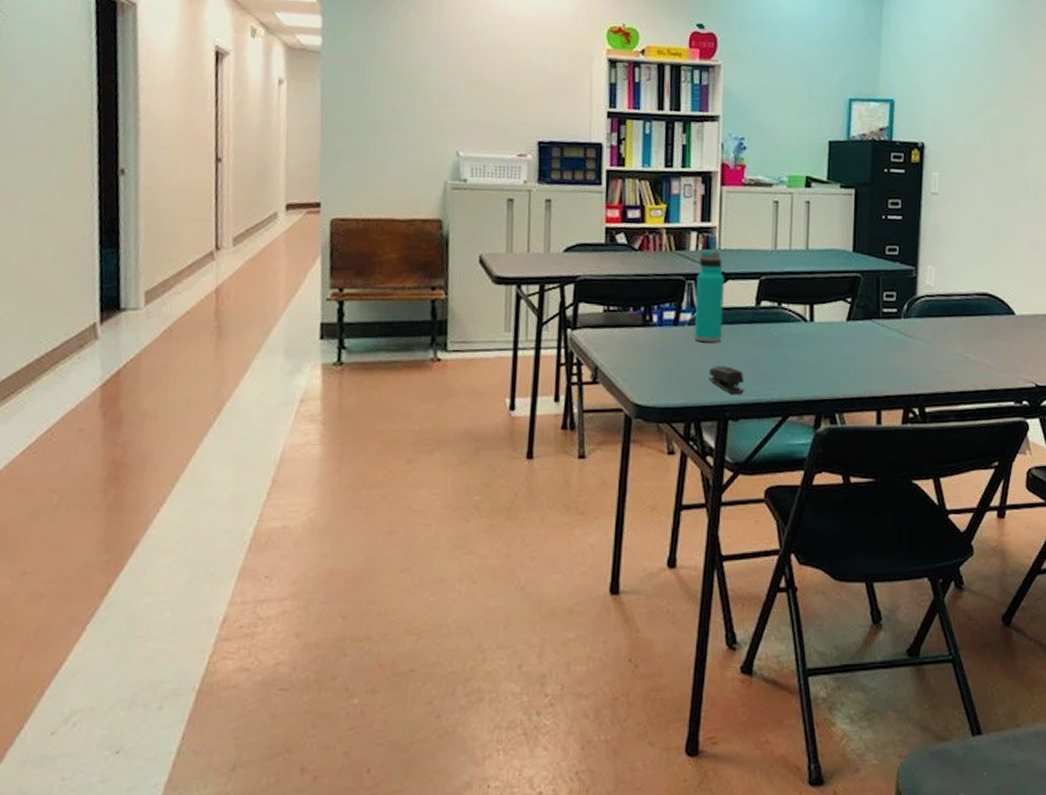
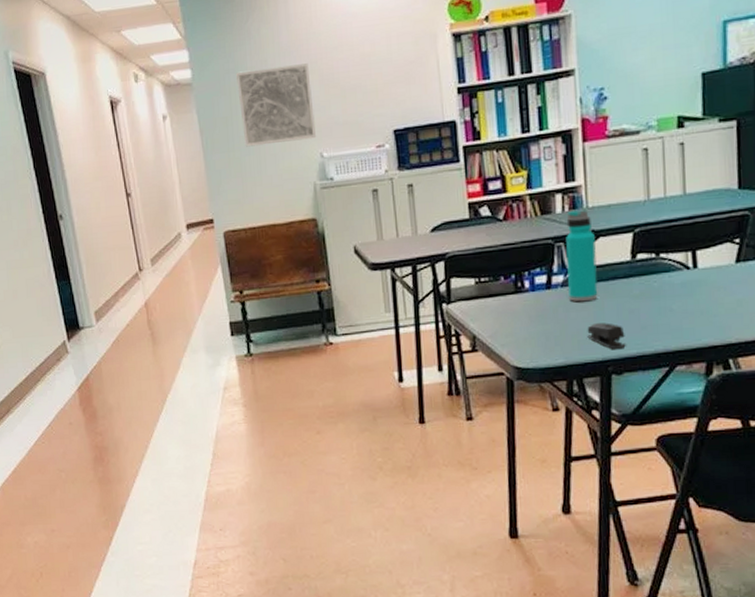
wall art: none [372,50,457,135] -> present [236,63,317,147]

